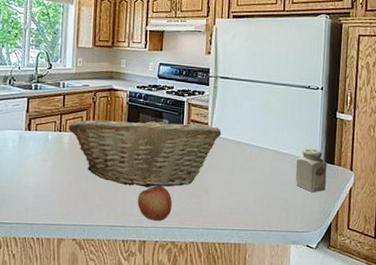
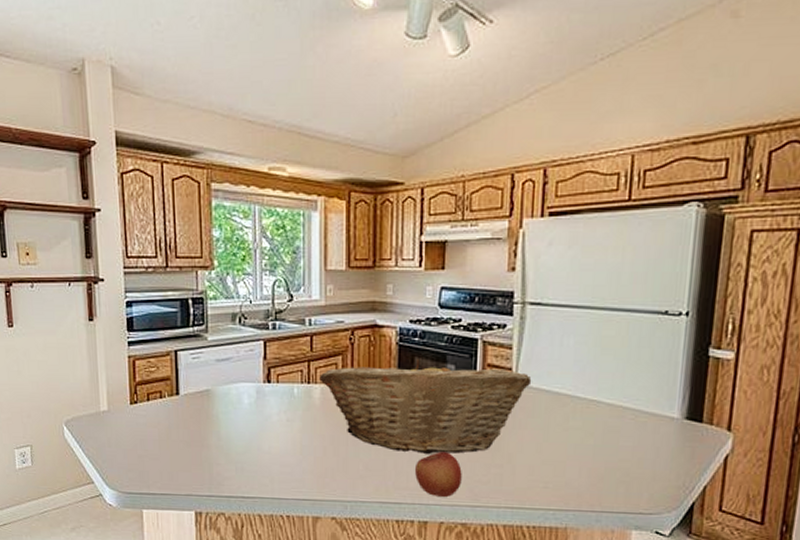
salt shaker: present [295,148,327,193] -> none [641,400,691,462]

